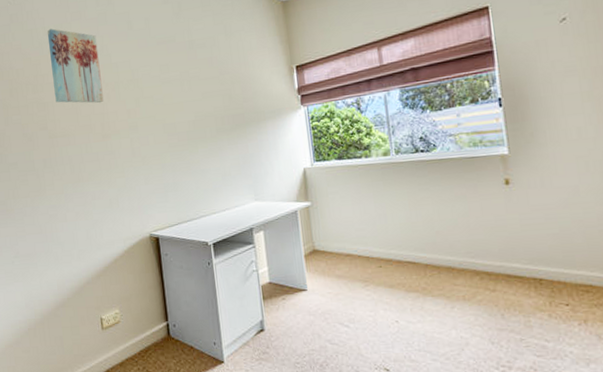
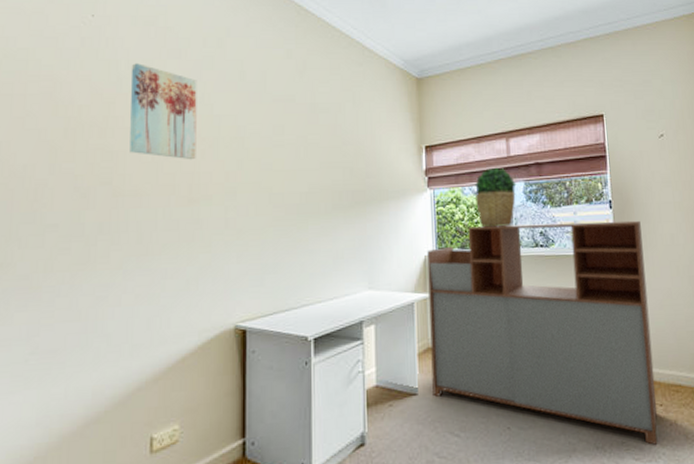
storage cabinet: none [305,116,564,343] -> present [427,220,658,445]
potted plant: none [348,77,392,138] -> present [475,167,516,228]

